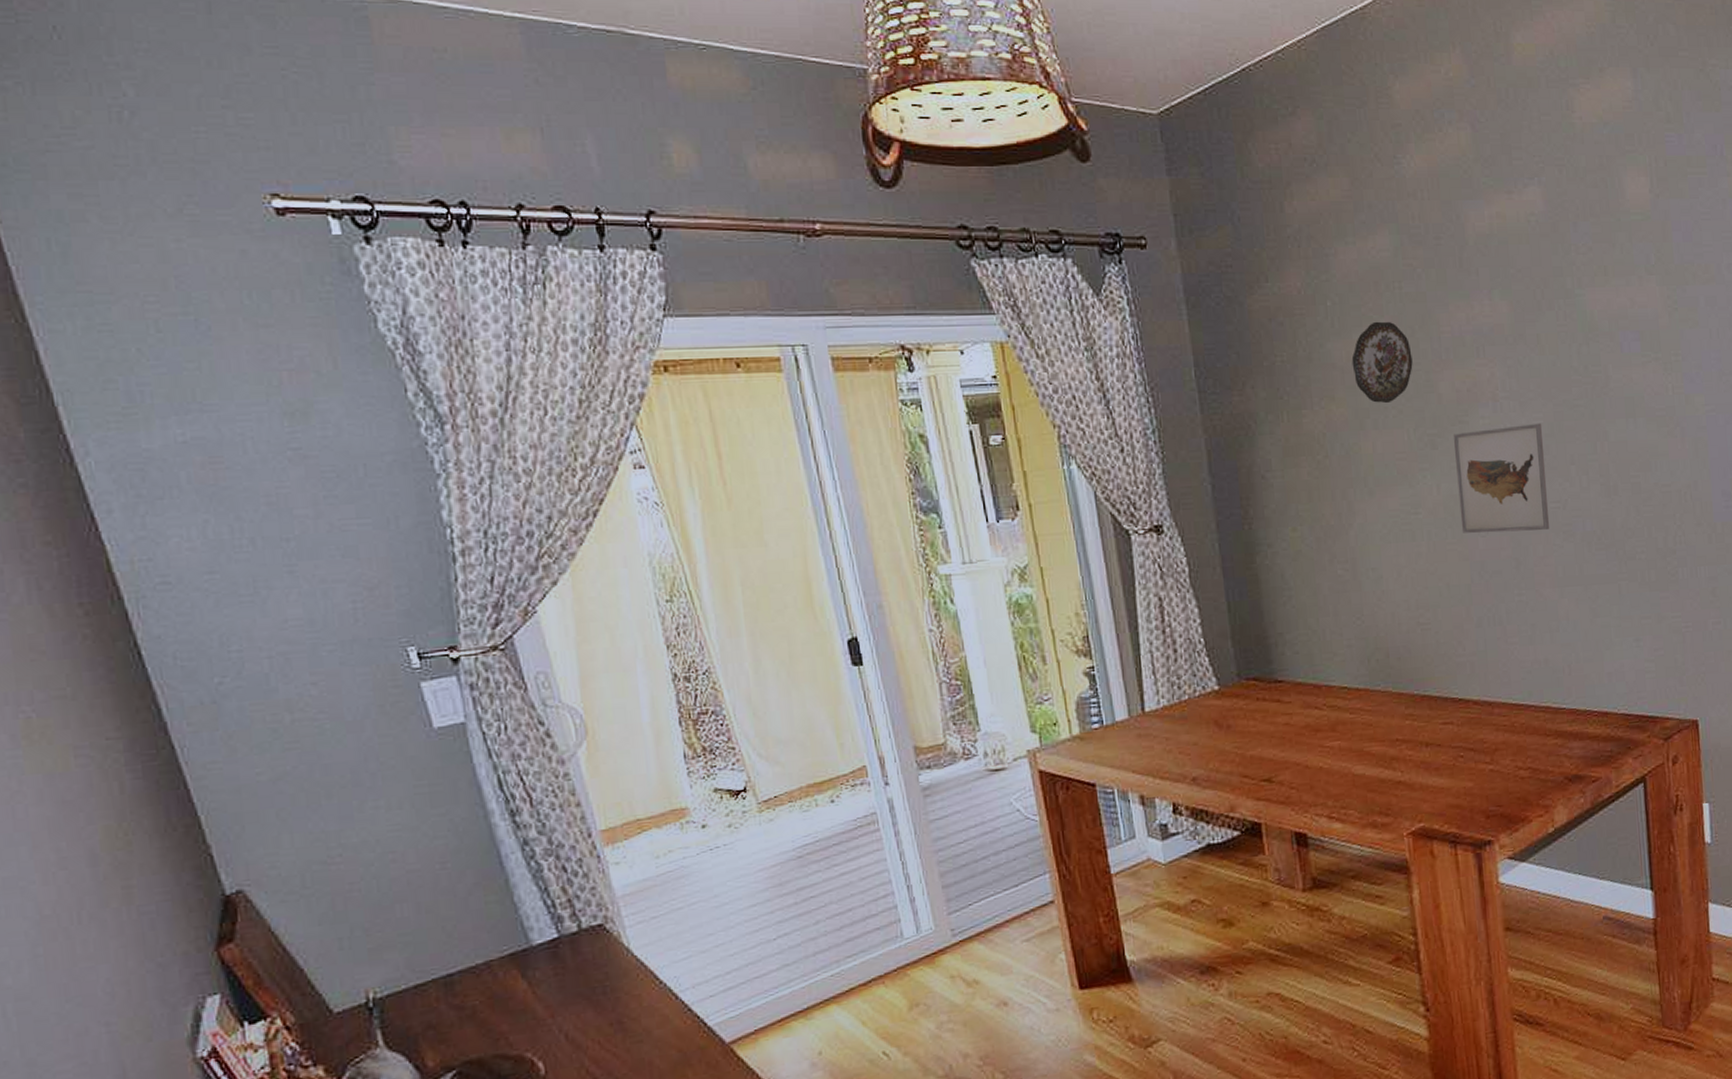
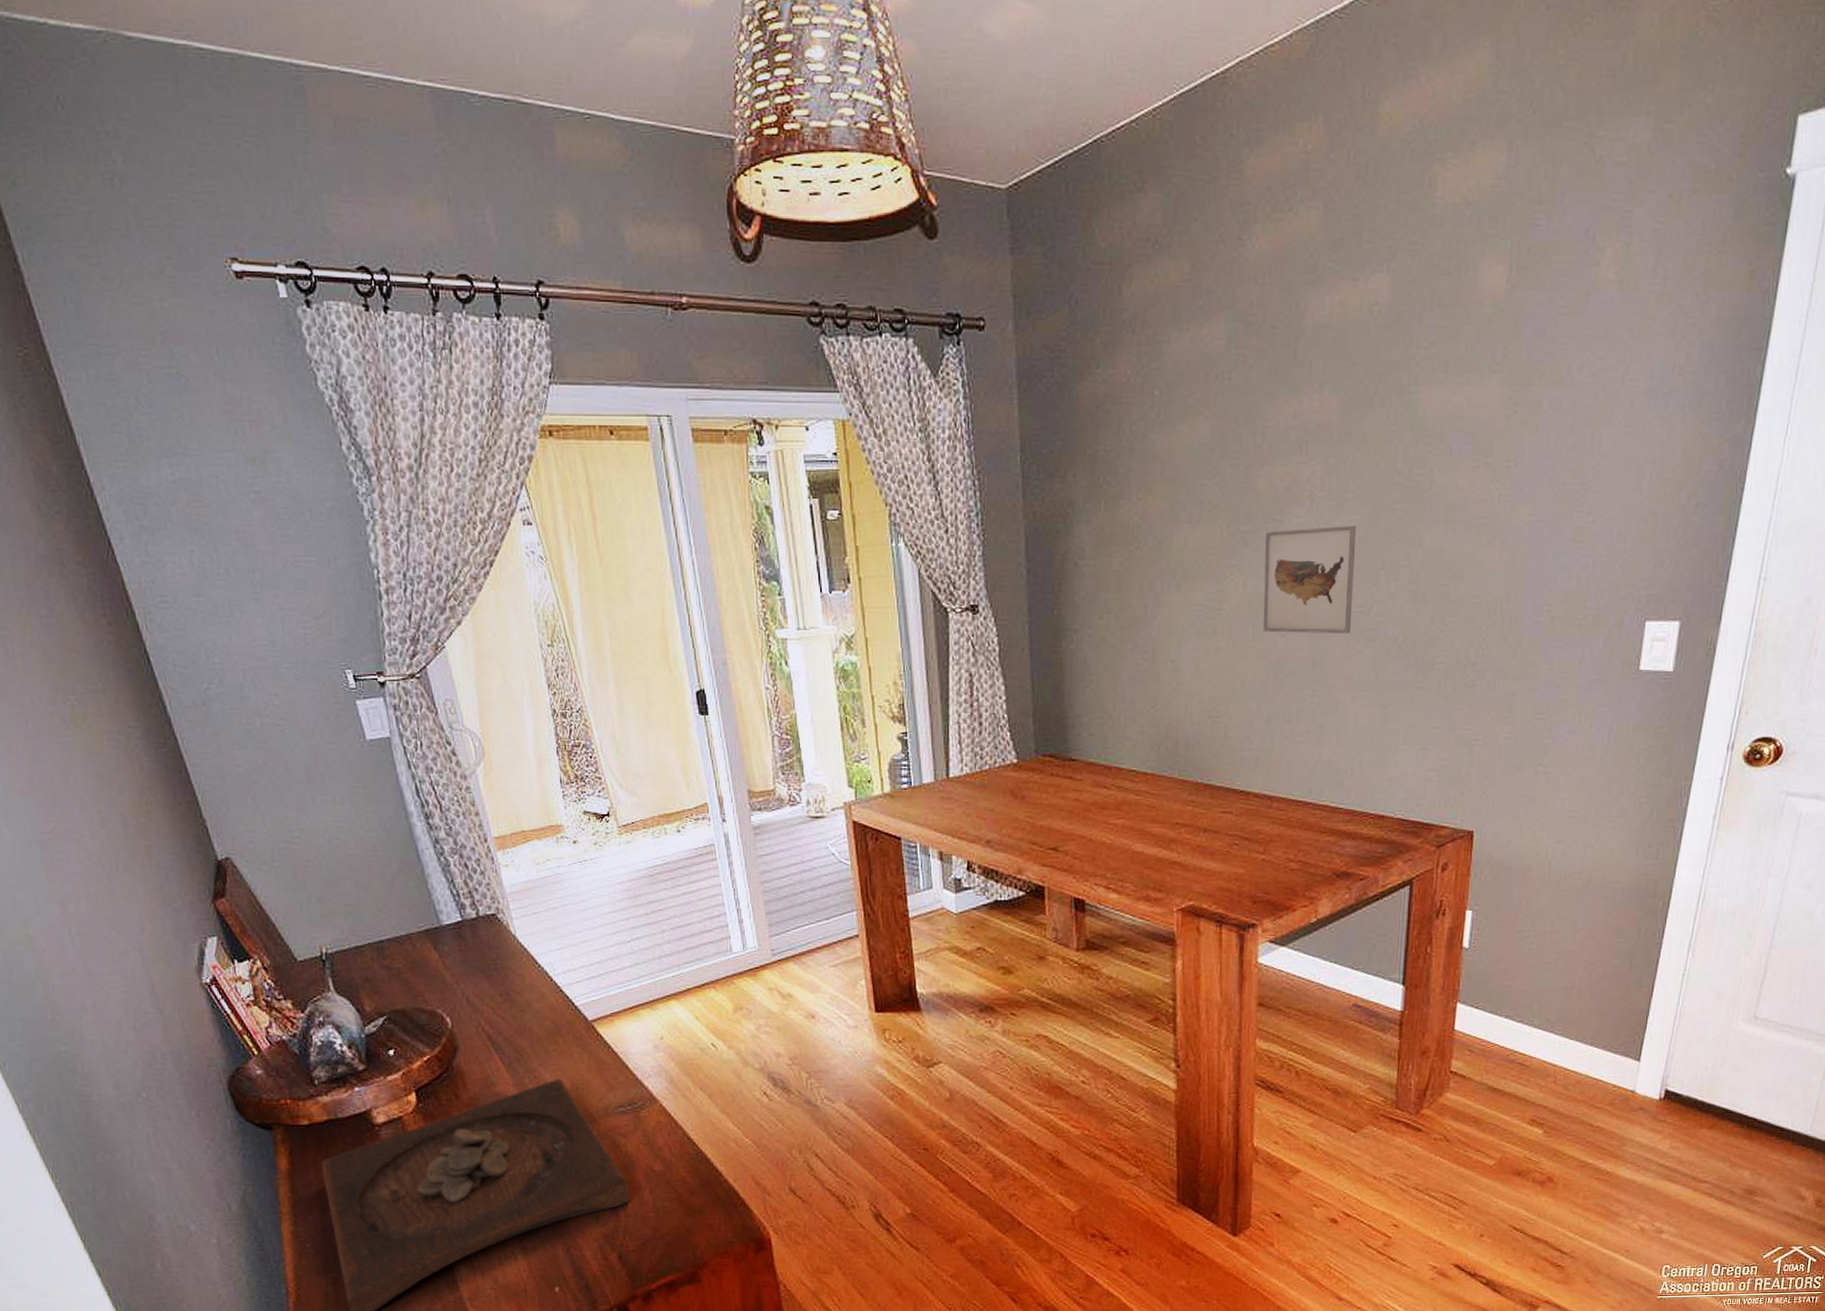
decorative plate: present [1351,321,1413,404] -> none [1173,413,1234,498]

